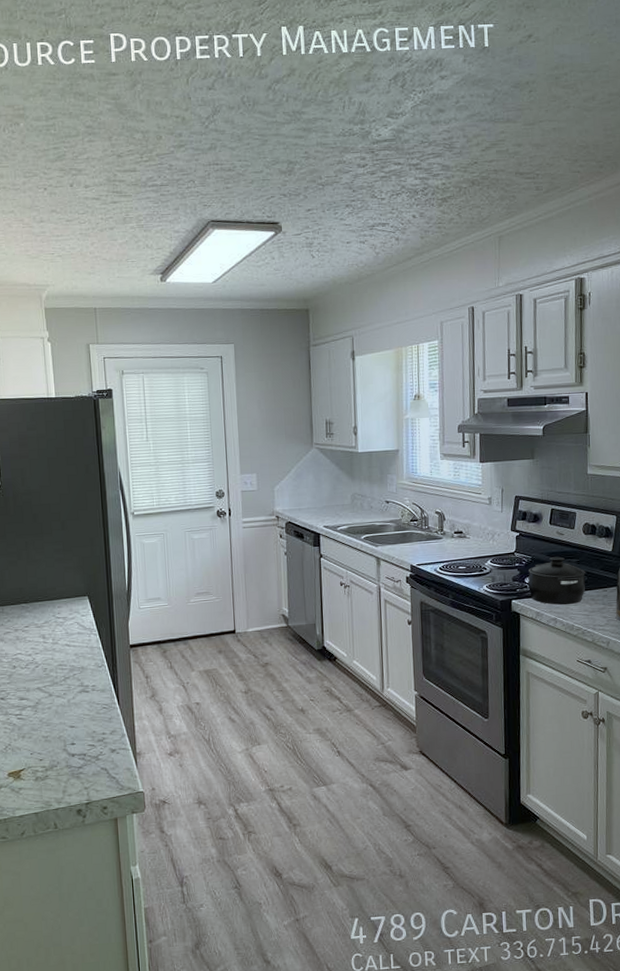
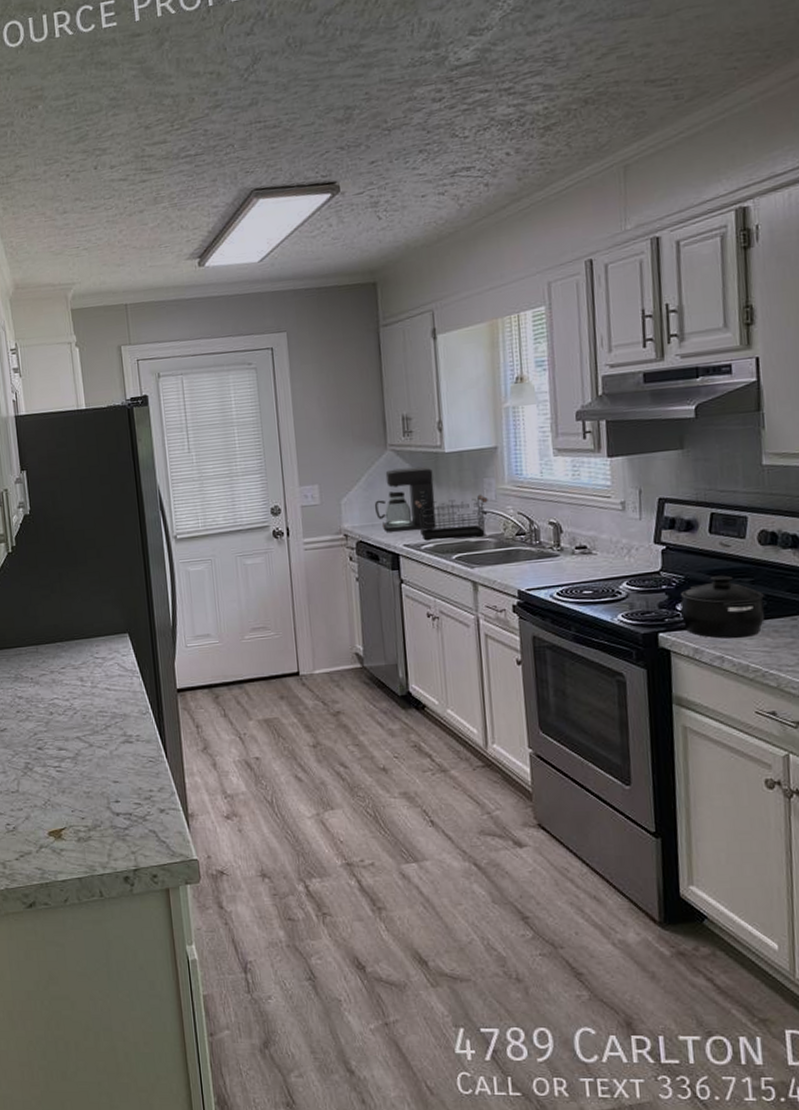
coffee maker: none [301,462,350,516] -> present [374,466,436,533]
dish rack: none [333,487,390,523] -> present [414,494,488,541]

